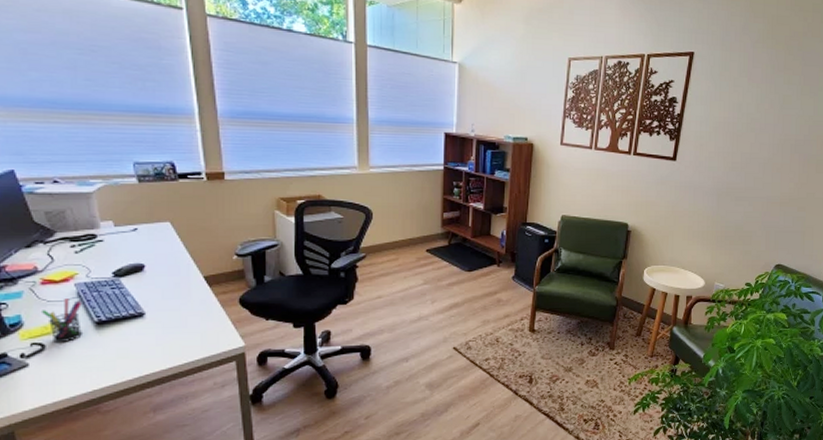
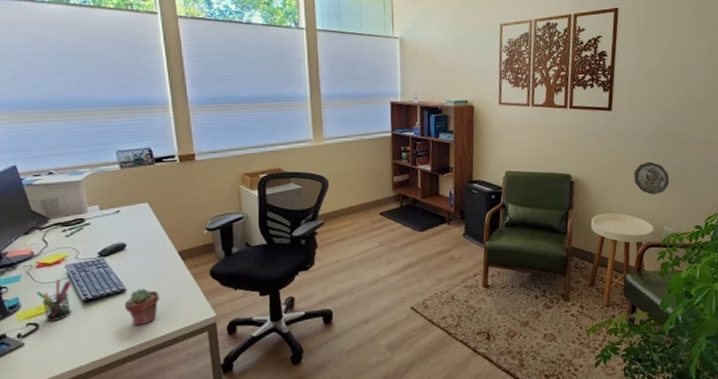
potted succulent: none [142,313,183,352] -> present [124,288,160,327]
decorative plate: none [691,216,726,249] -> present [634,161,670,195]

